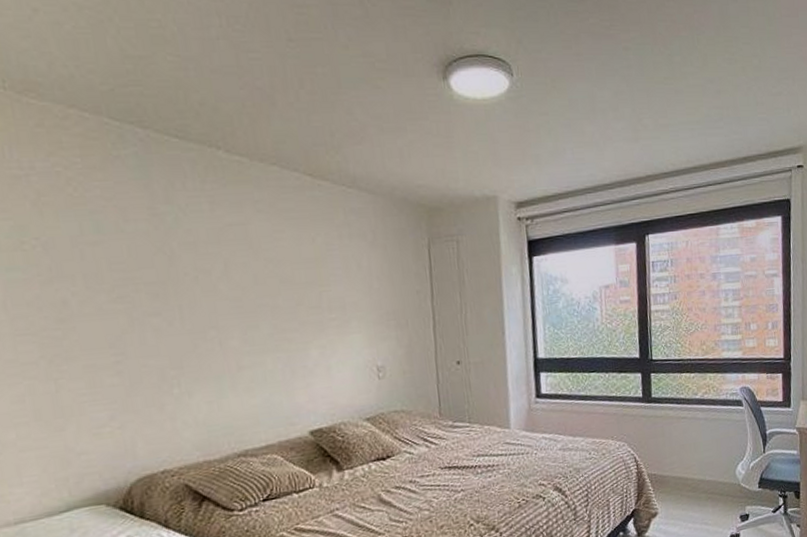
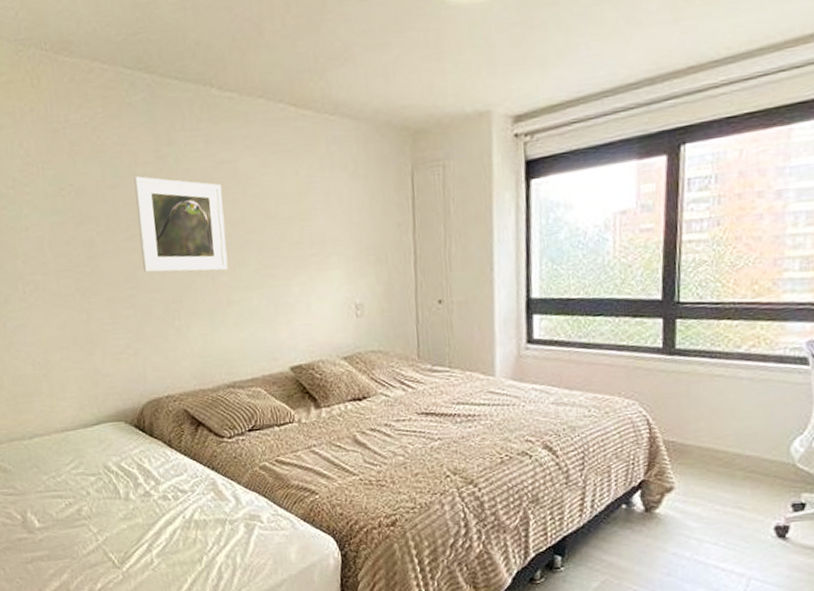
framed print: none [121,234,239,337] -> present [133,176,229,273]

